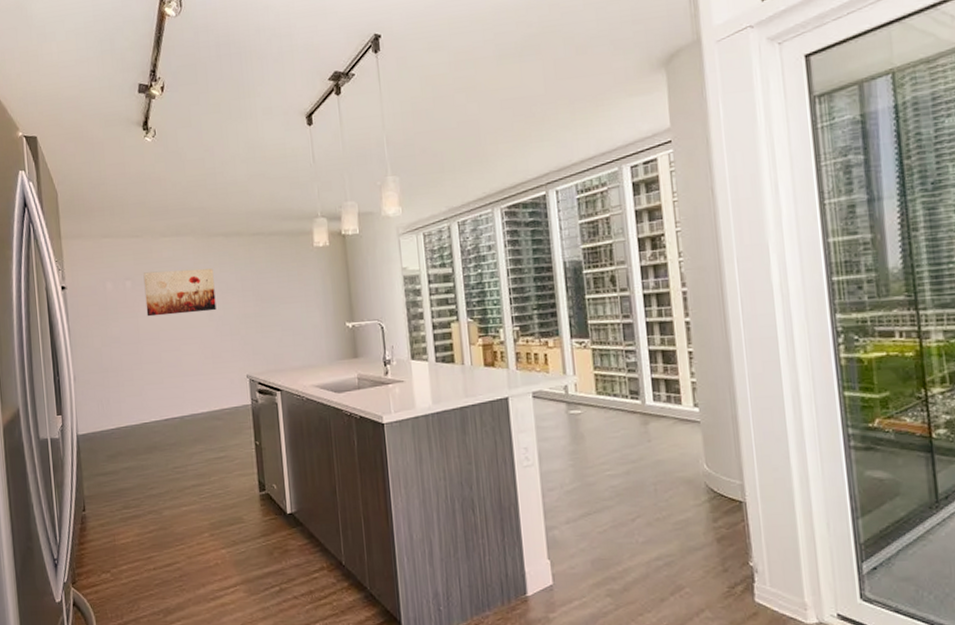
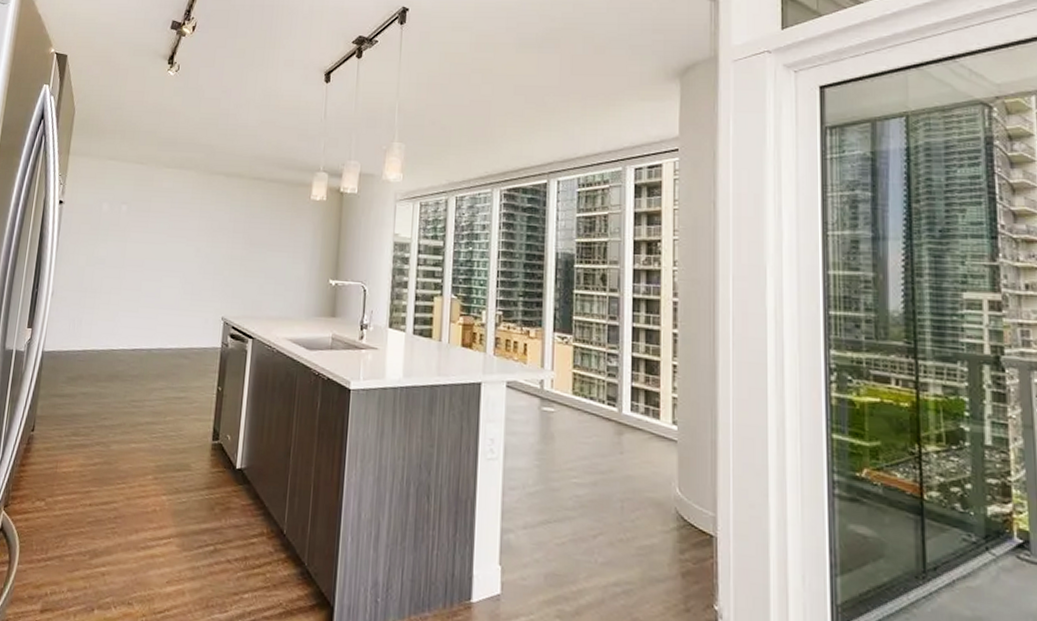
wall art: present [143,268,216,317] -> none [136,199,209,248]

